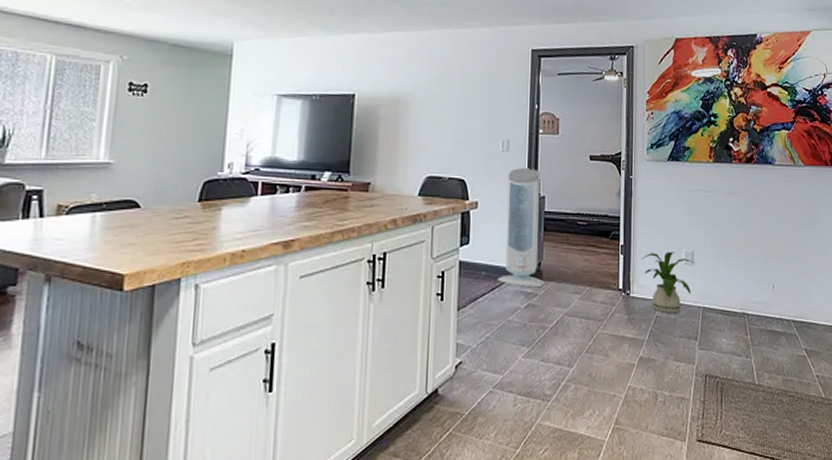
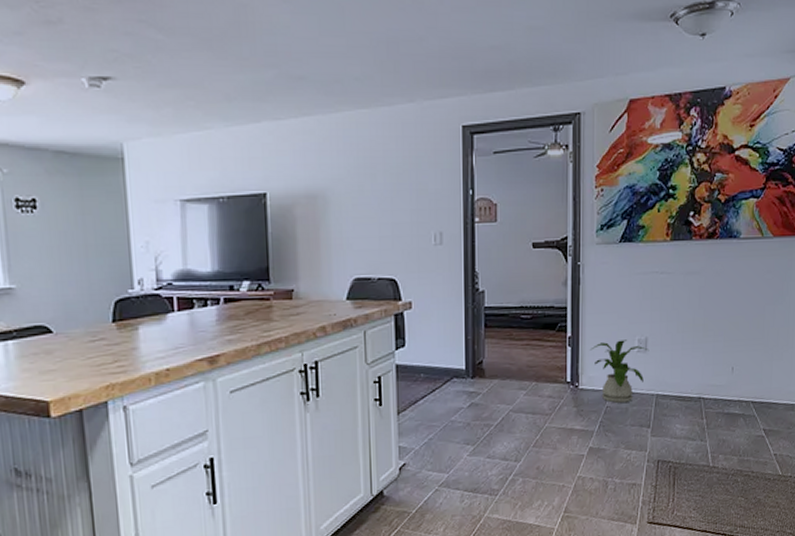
air purifier: present [498,168,545,287] -> none [438,262,488,386]

